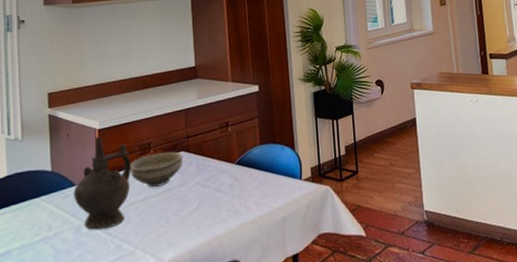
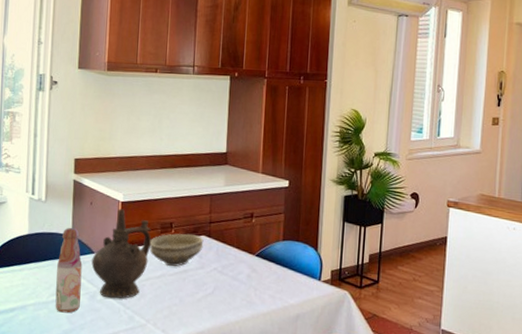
bottle: none [39,162,66,252] -> present [55,227,82,313]

